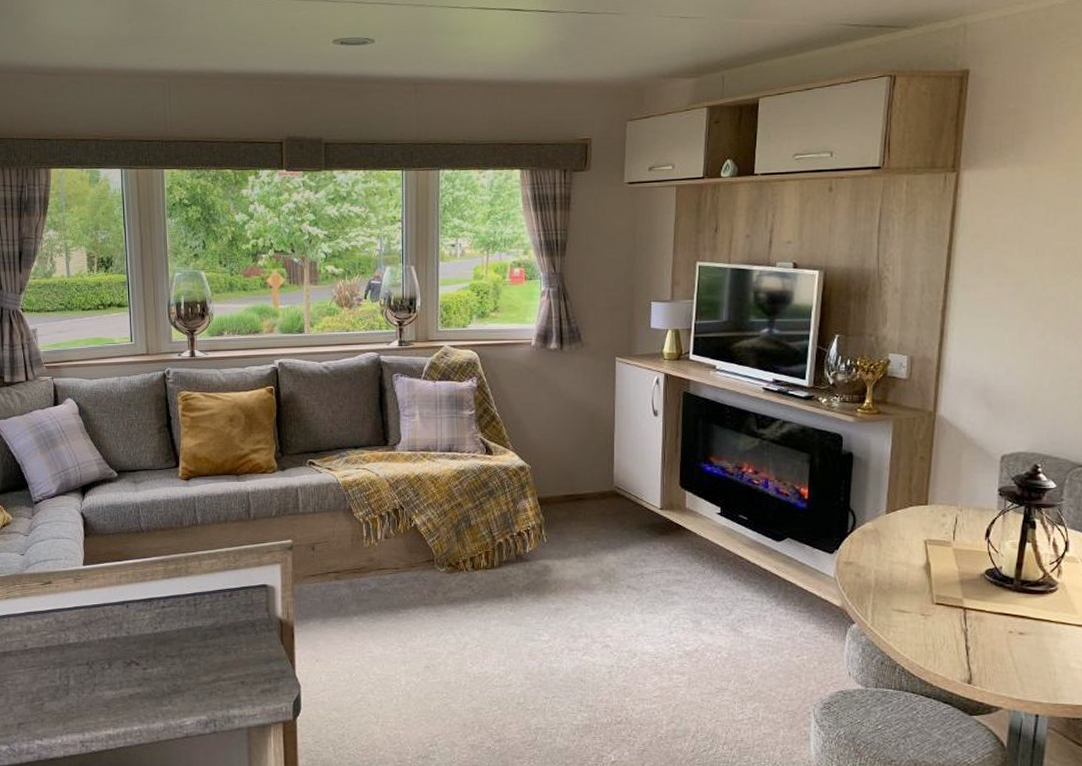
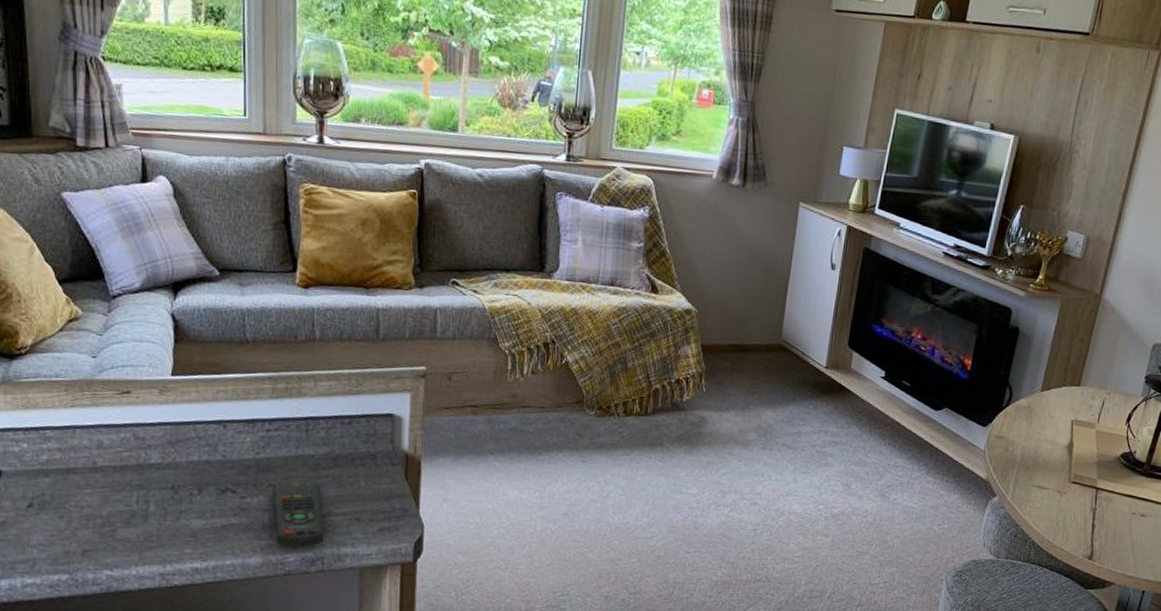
remote control: none [171,648,215,712] -> present [274,478,324,548]

